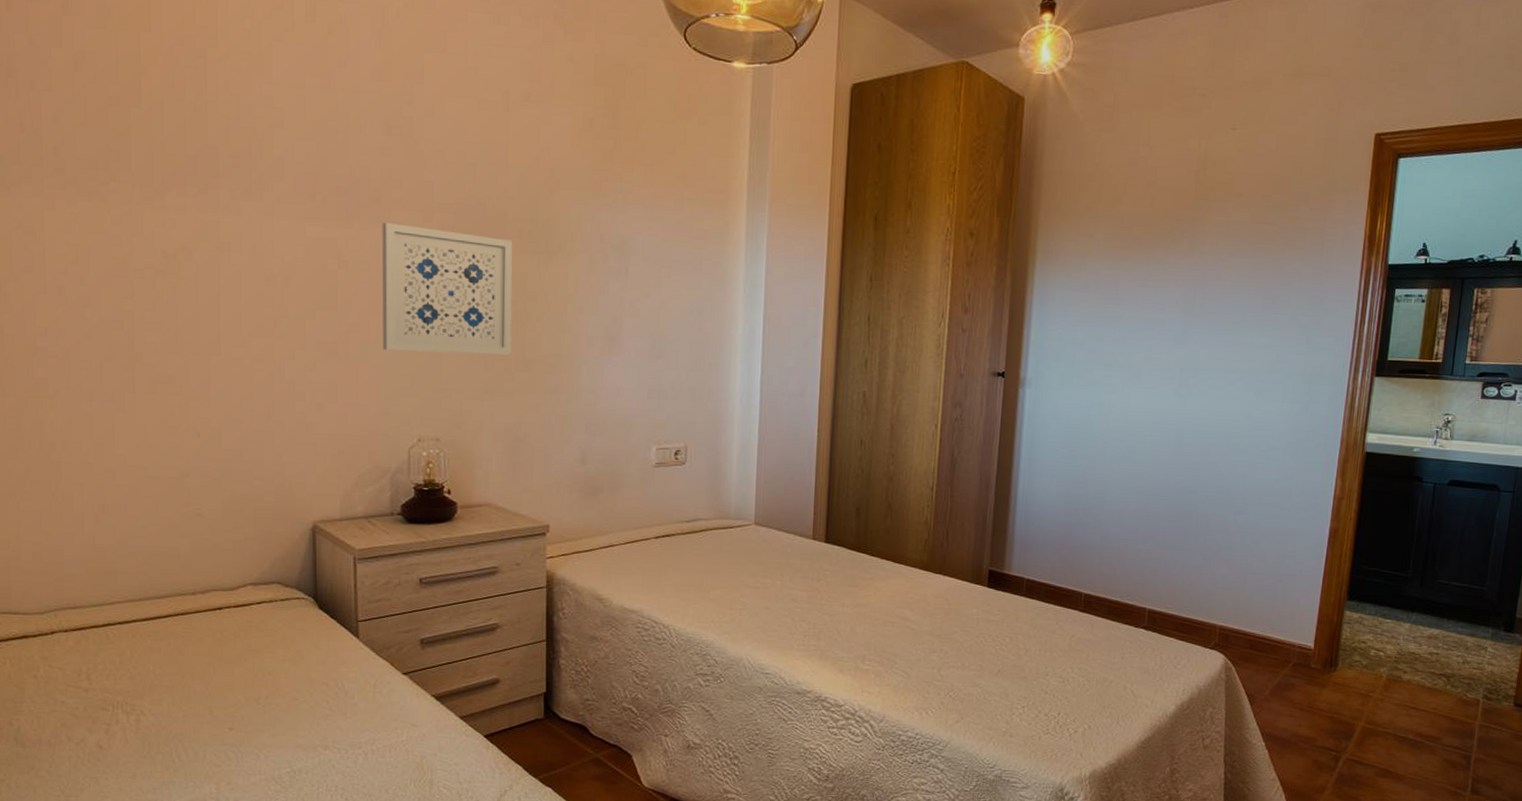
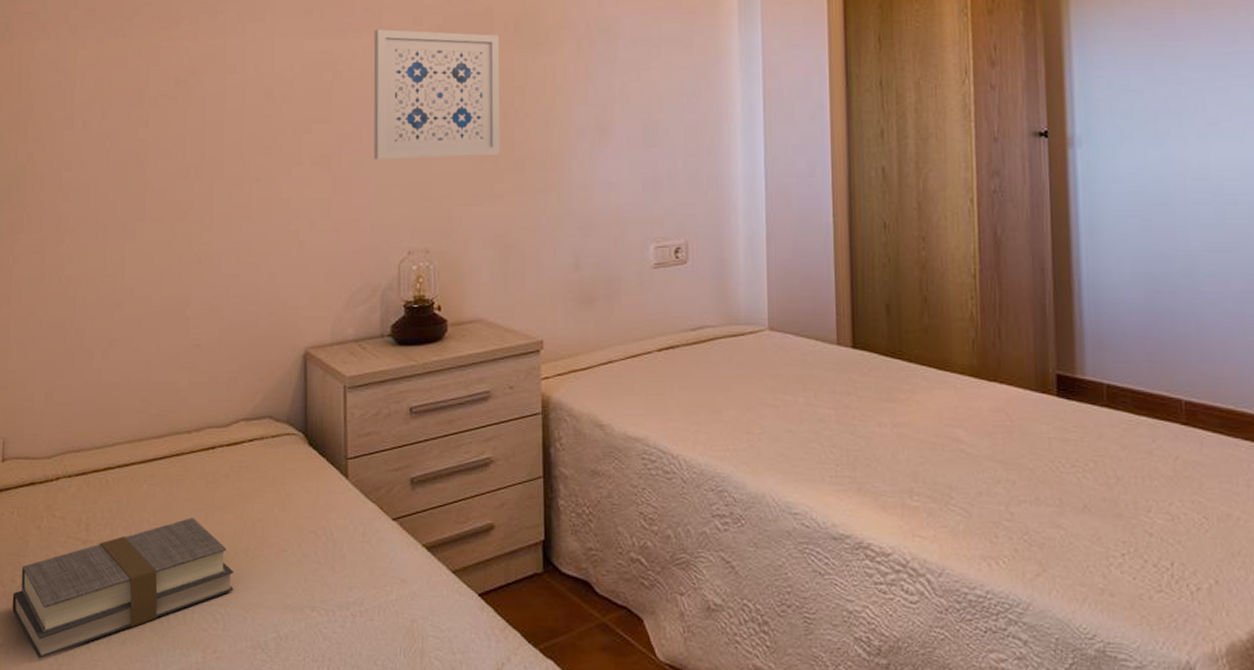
book: none [10,670,246,792] -> present [12,518,234,659]

